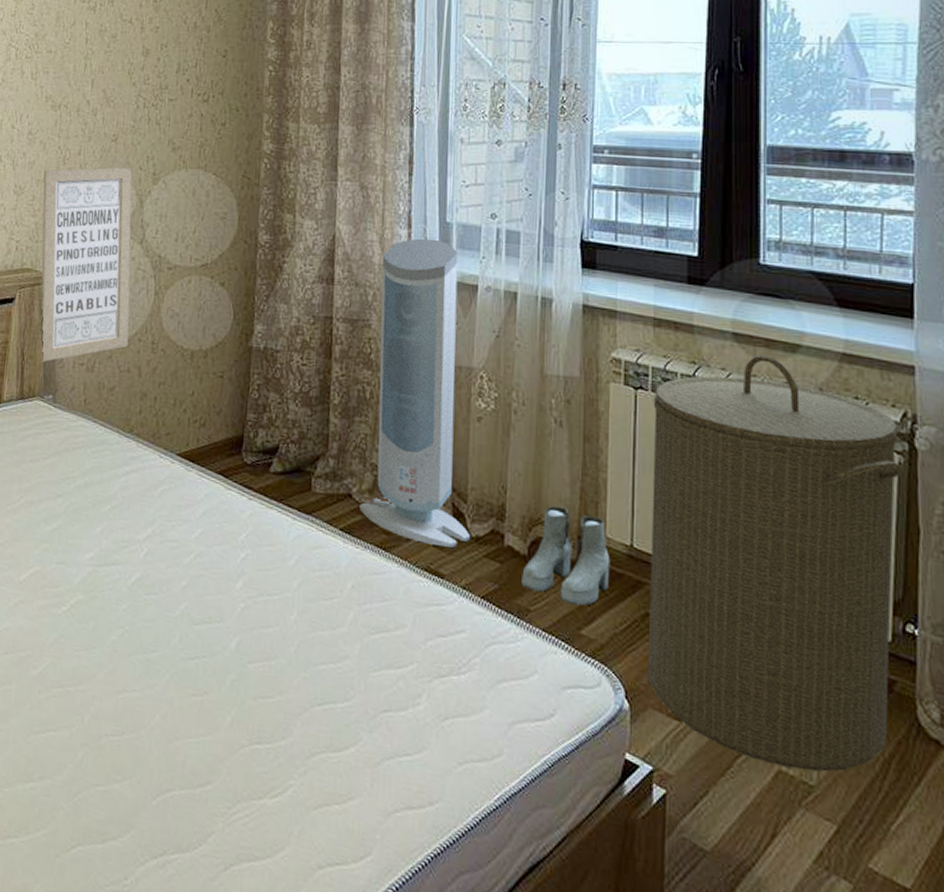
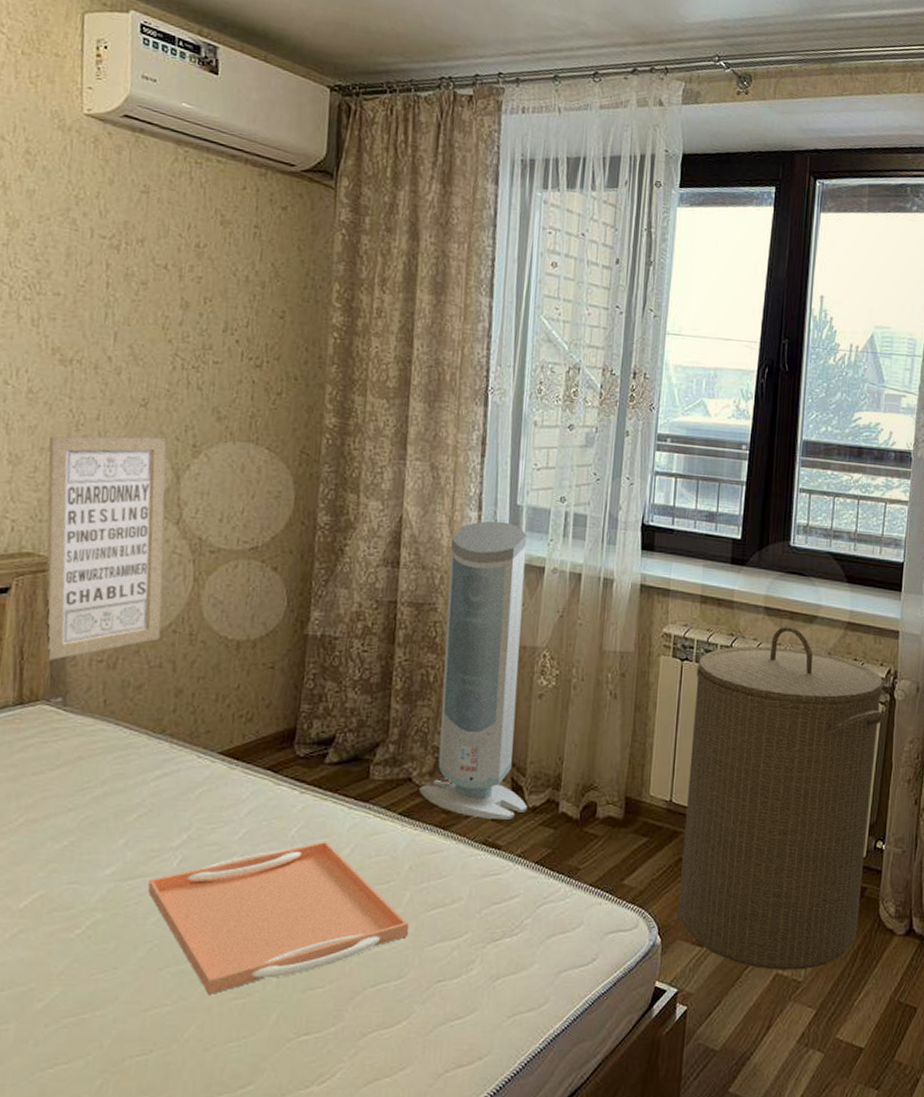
serving tray: none [119,549,354,687] -> present [148,840,410,994]
boots: present [521,505,611,606] -> none [573,771,652,860]

